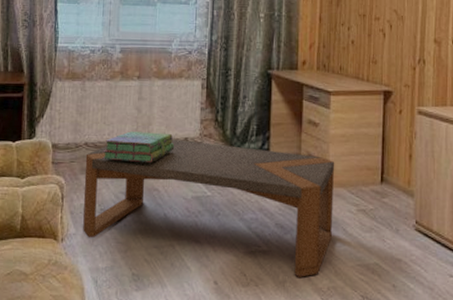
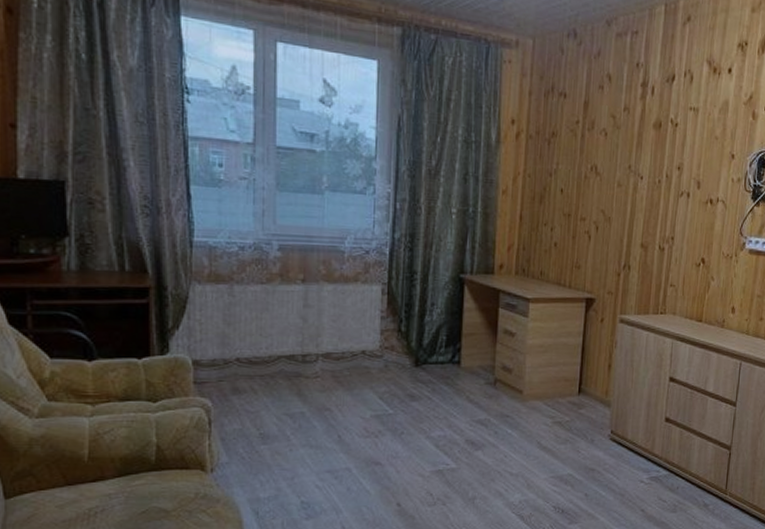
coffee table: present [83,139,335,277] -> none [237,353,532,493]
stack of books: present [102,131,175,162] -> none [260,344,350,379]

